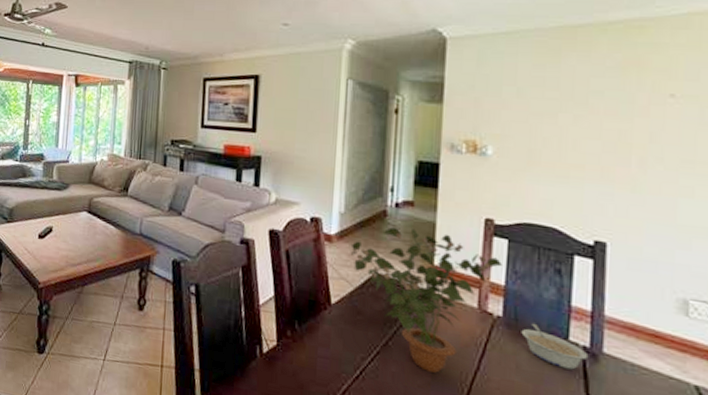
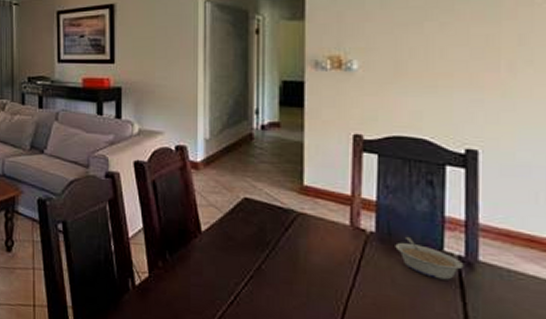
potted plant: present [350,227,503,373] -> none [217,150,374,293]

